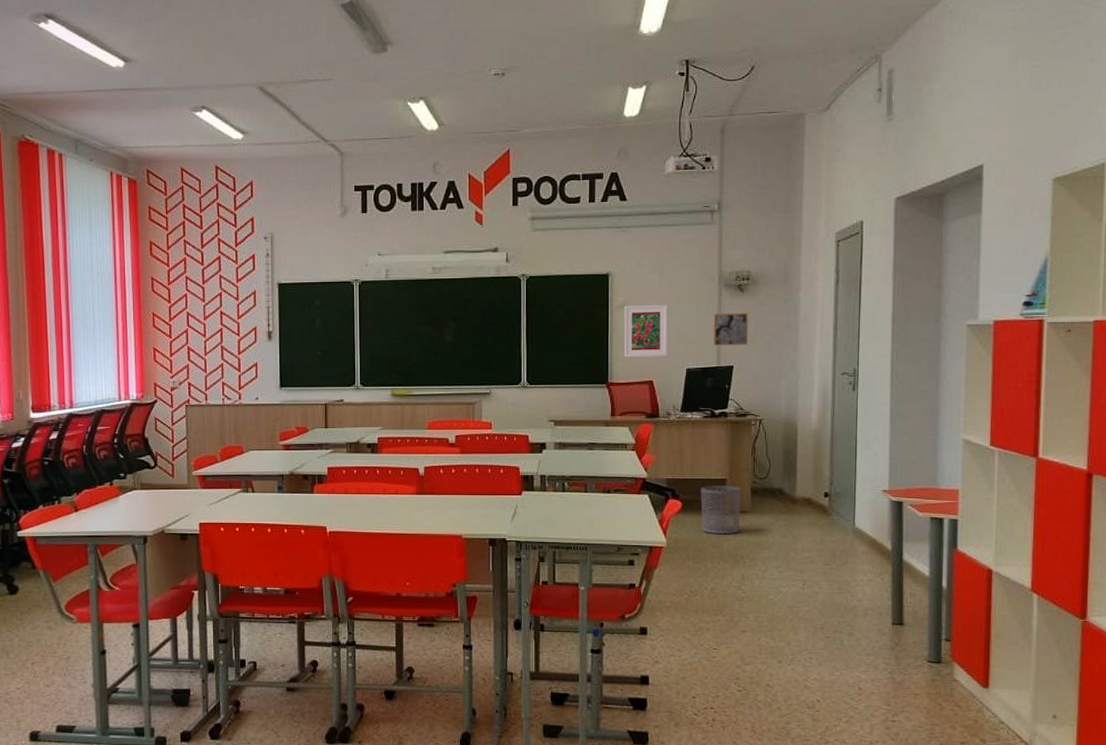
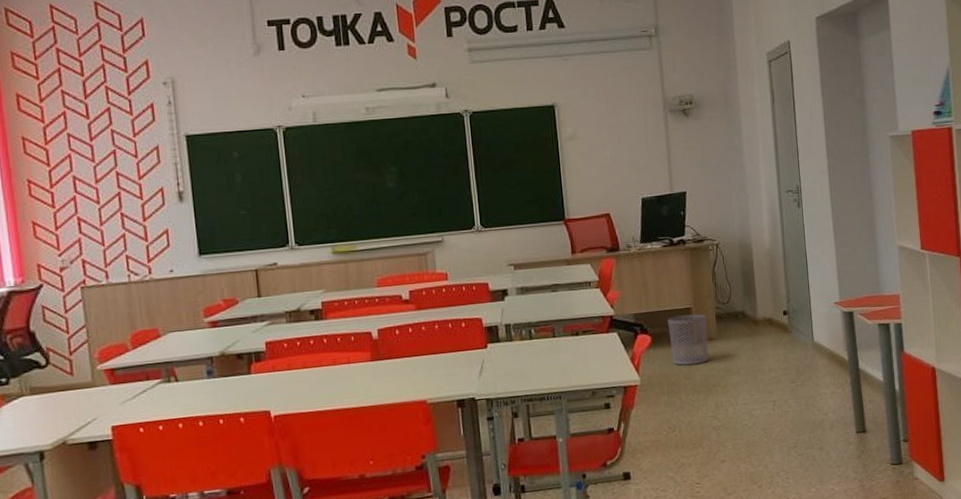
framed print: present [623,304,668,357] -> none [573,133,621,191]
wall art: present [713,313,748,345] -> none [662,137,697,172]

